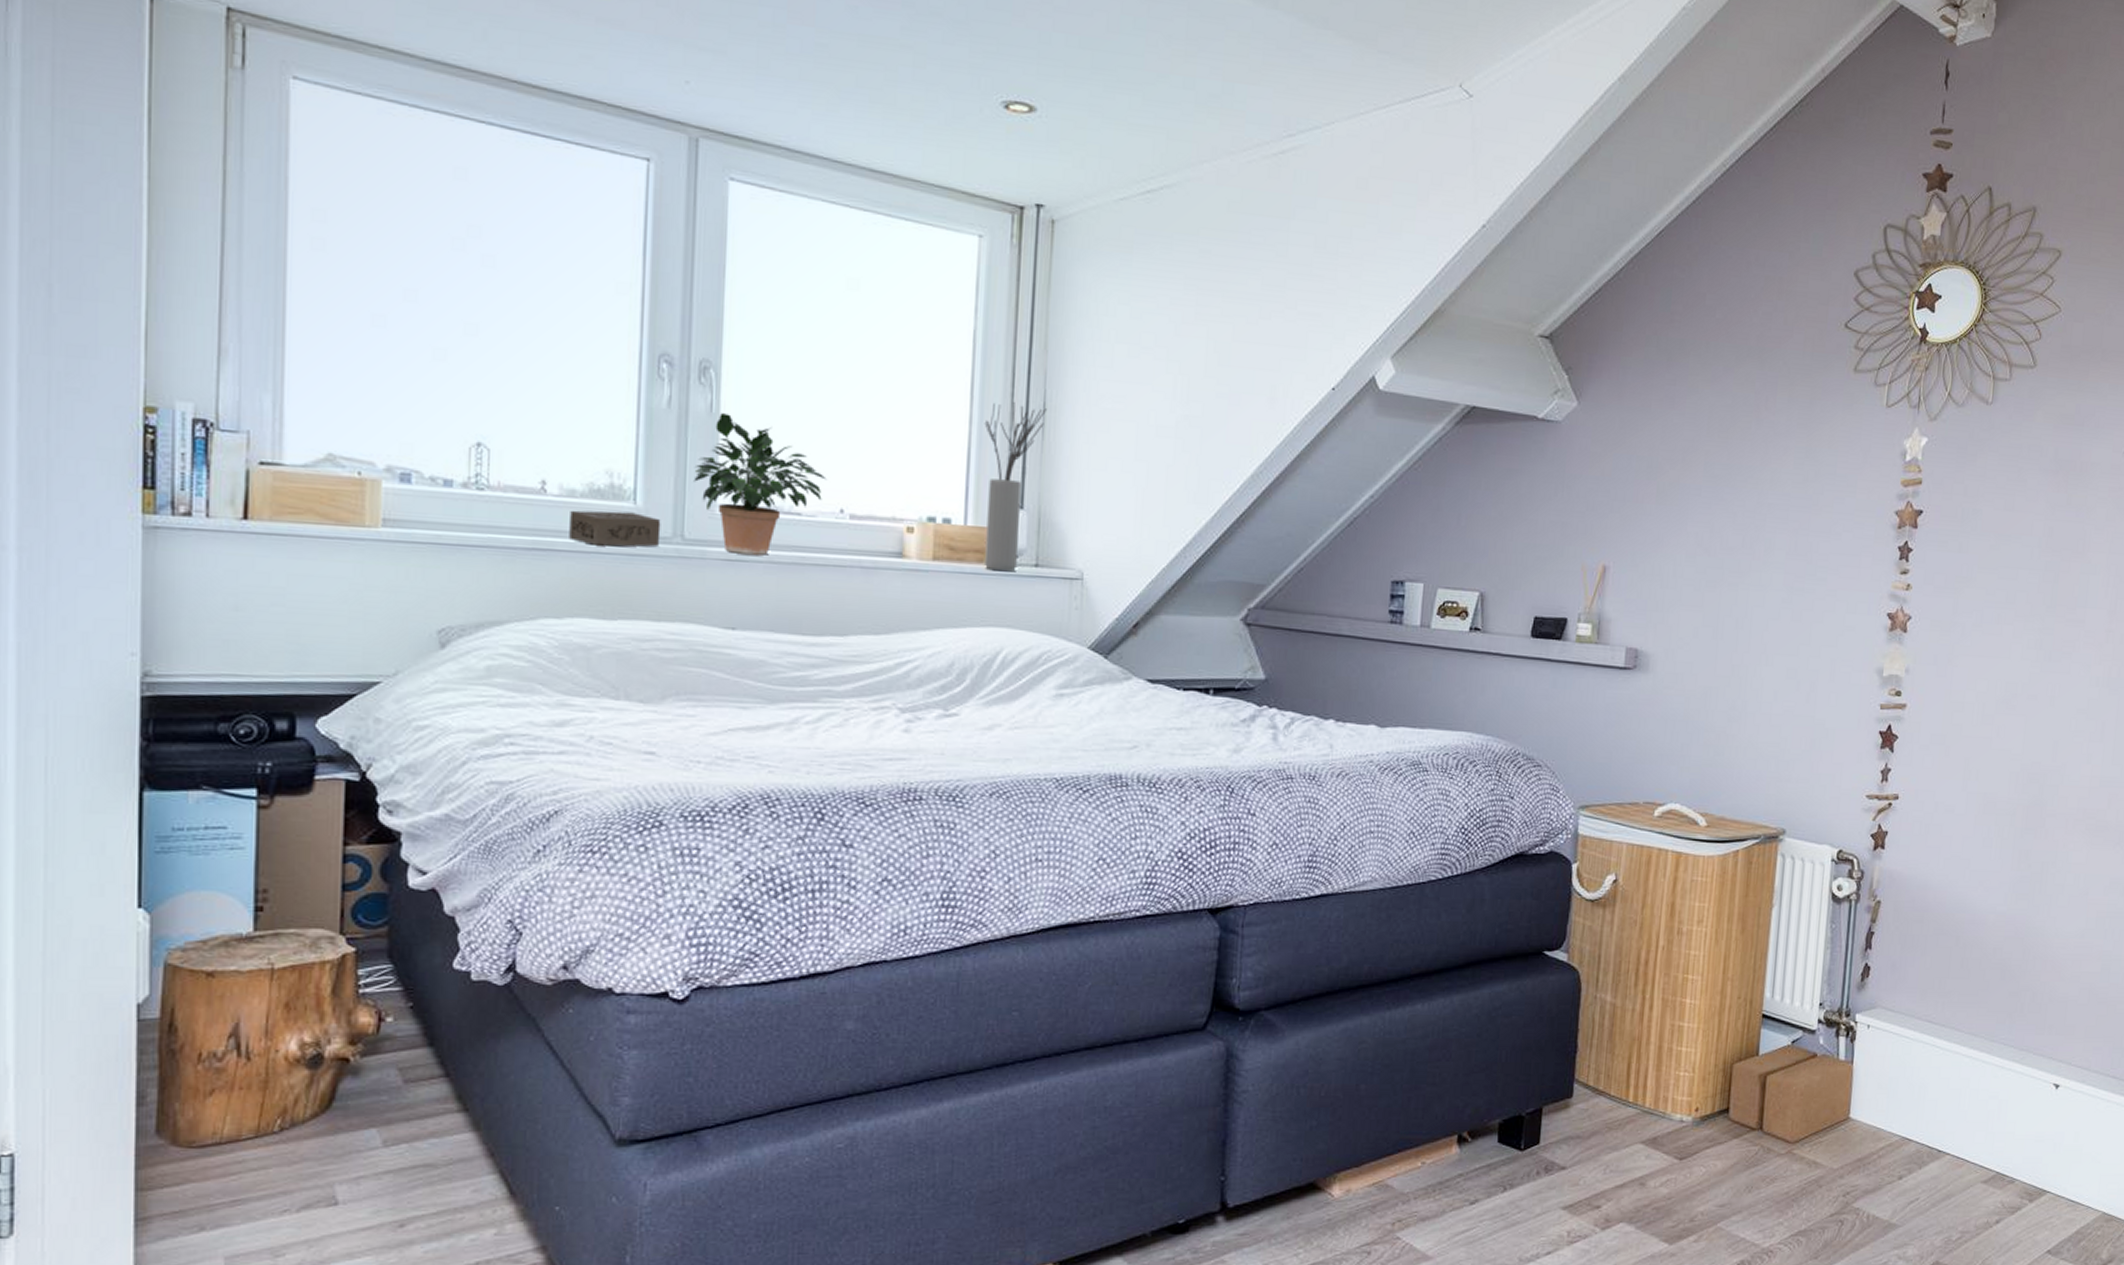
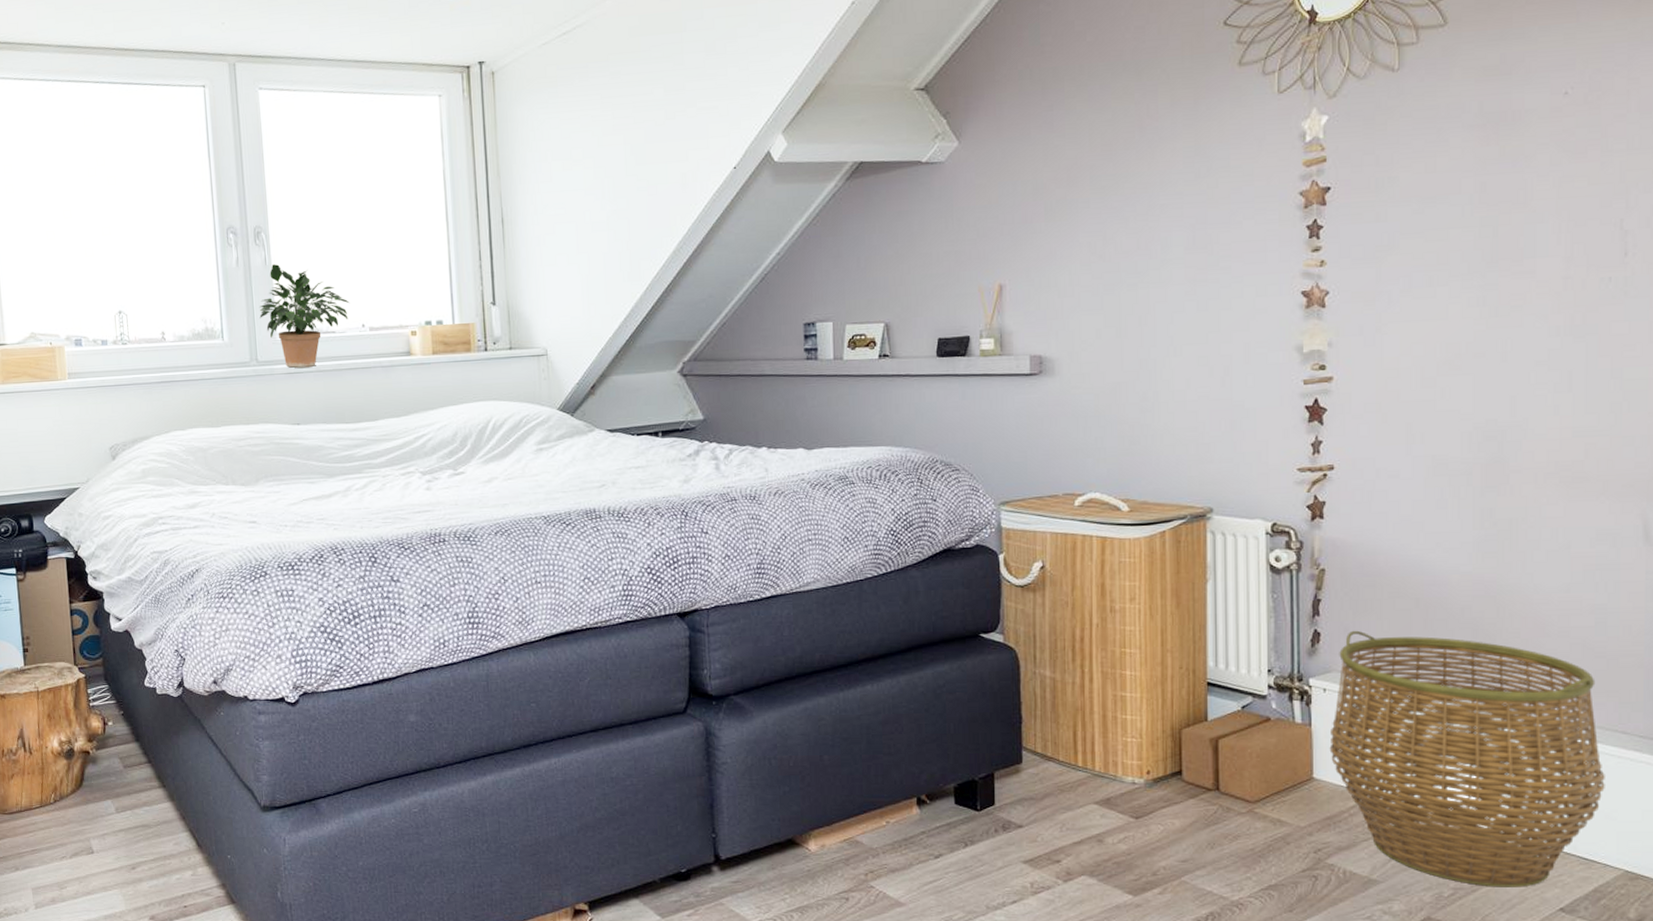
decorative box: present [569,510,661,547] -> none [182,347,243,374]
vase: present [984,402,1047,571] -> none [458,222,505,356]
basket: none [1867,966,2096,1230] -> present [1329,630,1605,887]

